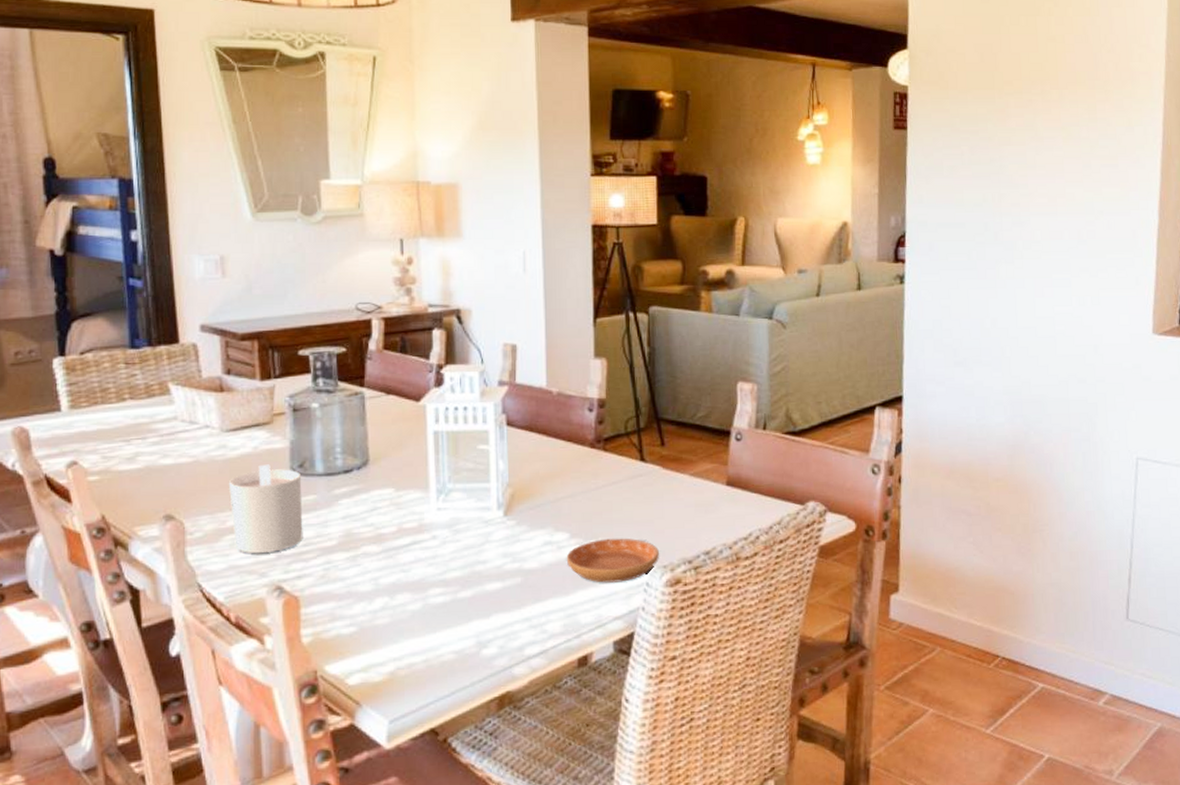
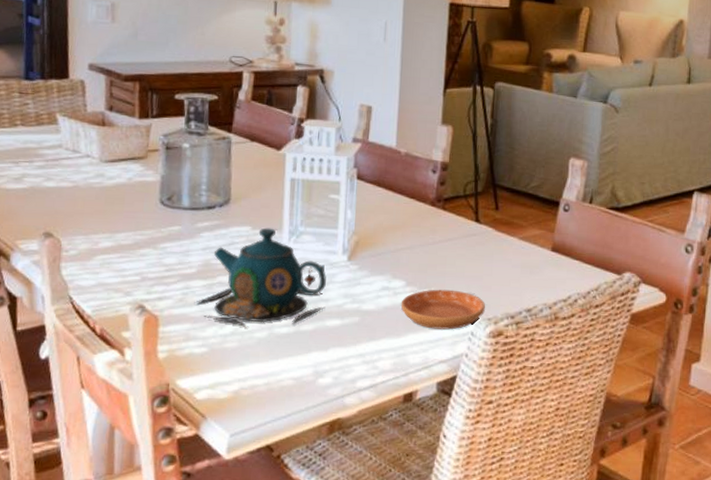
candle: present [229,464,303,553] -> none [103,194,169,274]
teapot: none [337,488,483,600] -> present [194,227,326,327]

